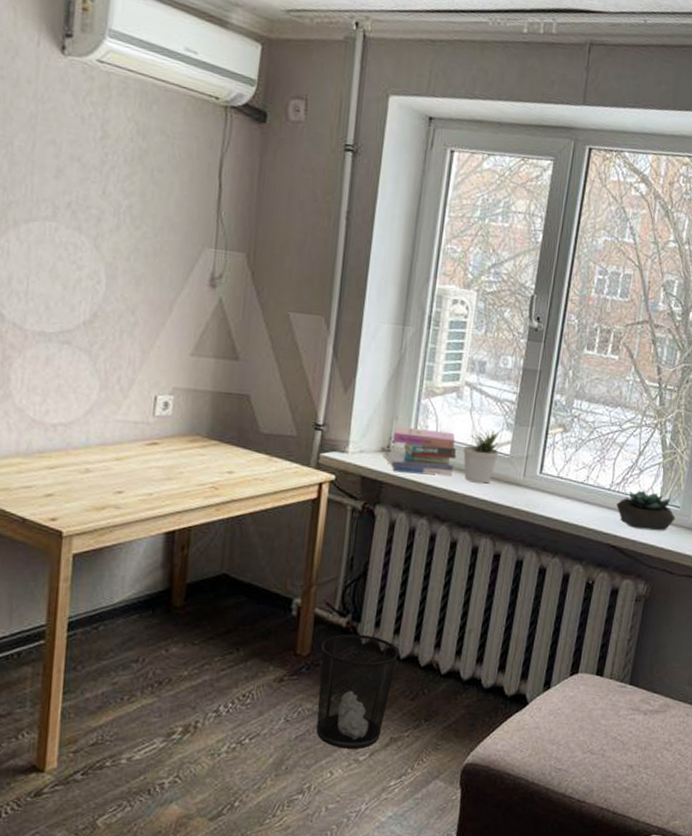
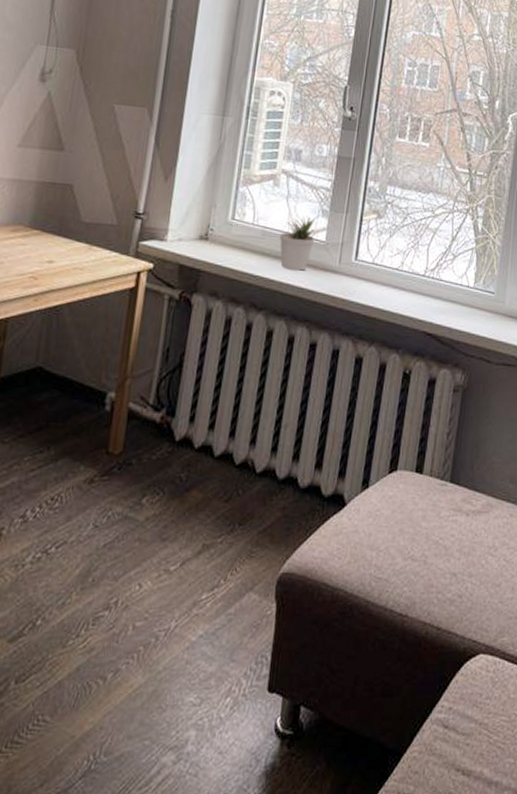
waste bin: present [316,633,400,749] -> none [125,429,214,557]
books: present [383,425,457,477] -> none [200,213,273,264]
succulent plant: present [616,490,675,531] -> none [431,276,490,318]

